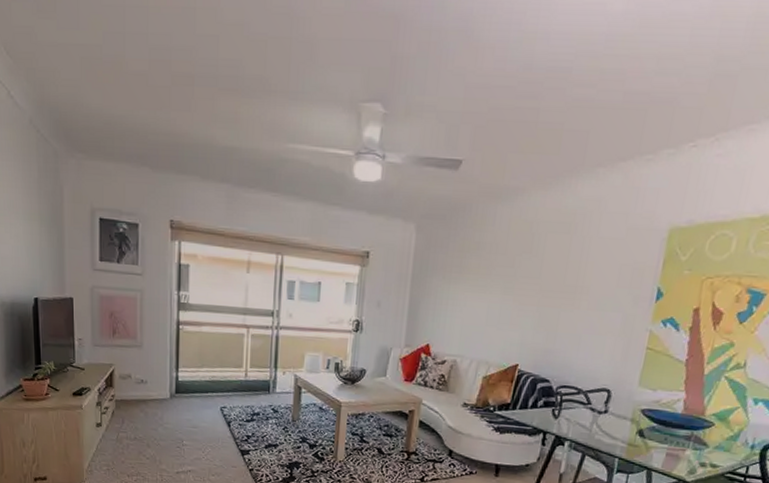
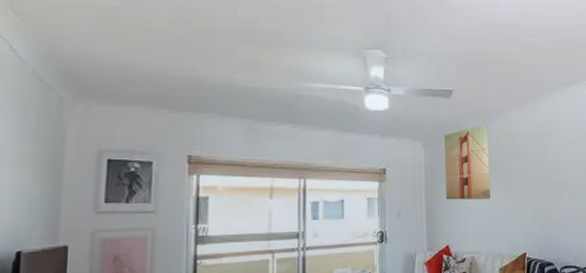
wall art: none [433,206,501,300] -> present [444,124,490,200]

